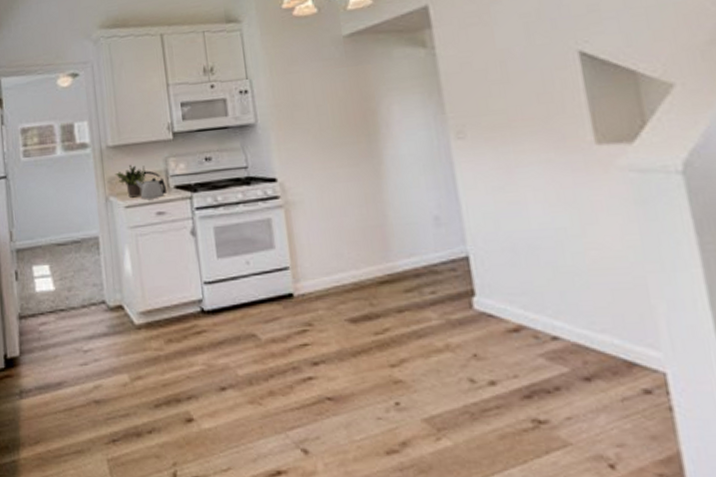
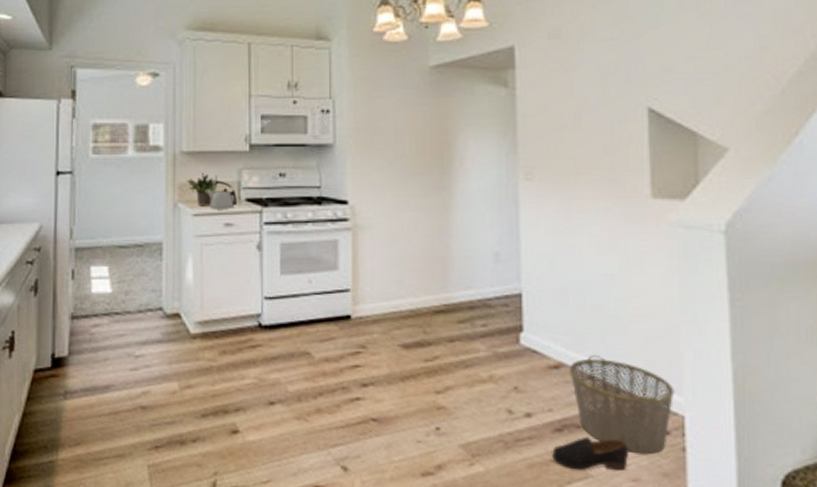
shoe: none [523,401,610,437] -> present [552,436,630,470]
basket: none [530,314,652,417] -> present [569,355,675,455]

